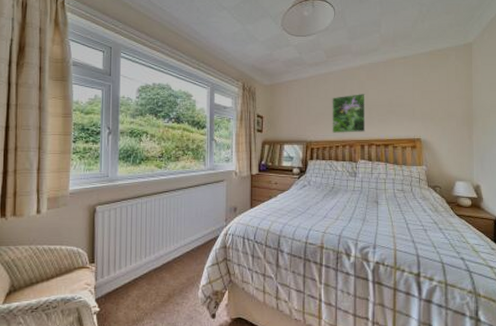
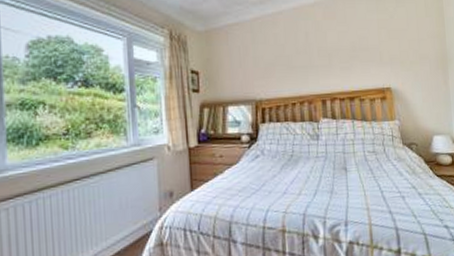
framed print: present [332,93,366,133] -> none [283,35,326,88]

